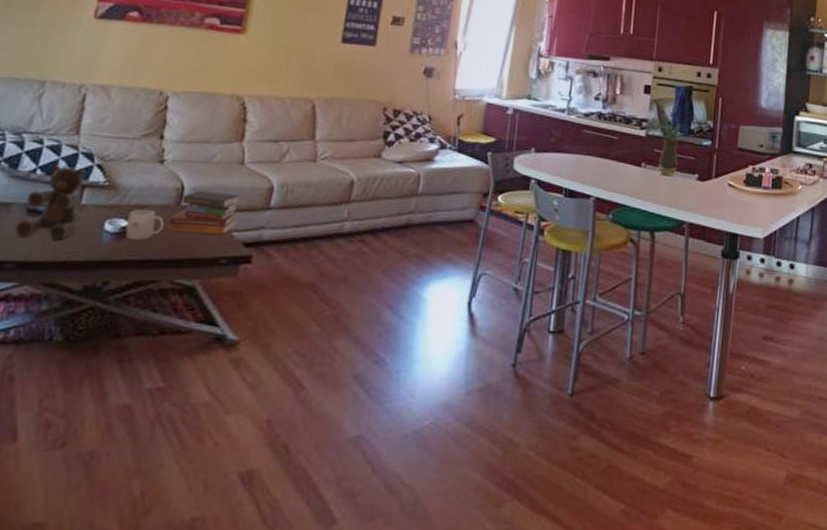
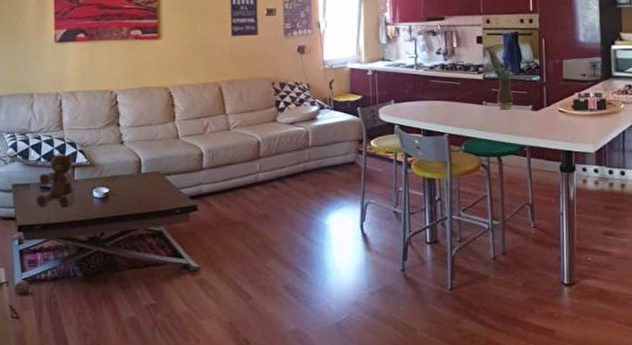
mug: present [125,208,164,241] -> none [107,178,132,202]
books: present [167,190,239,235] -> none [135,161,182,193]

